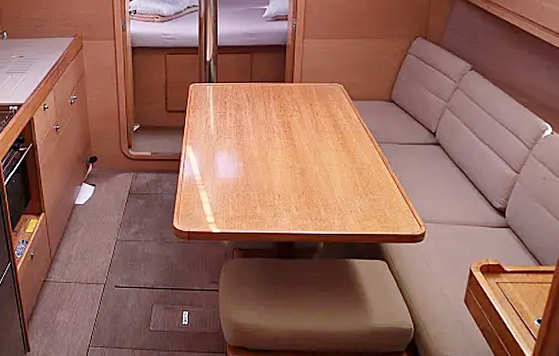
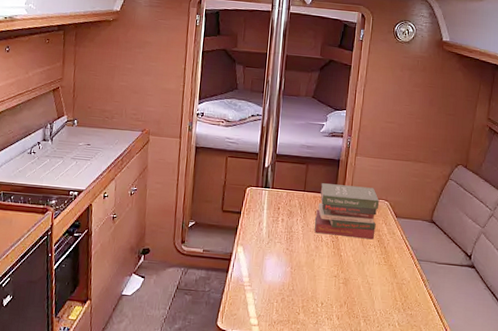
books: none [265,71,333,126] -> present [314,183,380,240]

